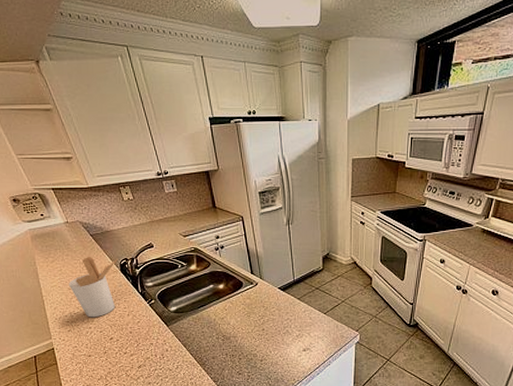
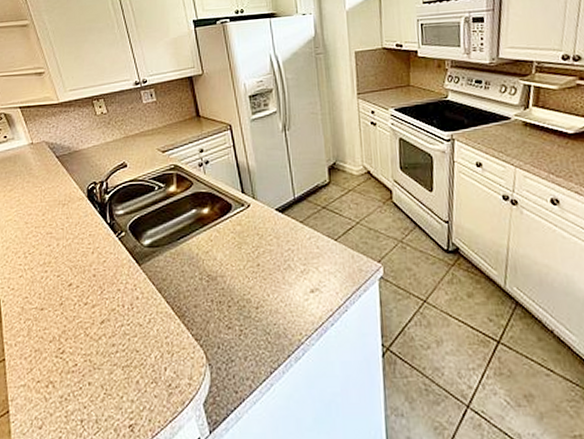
utensil holder: present [69,256,118,318] -> none [26,181,85,258]

